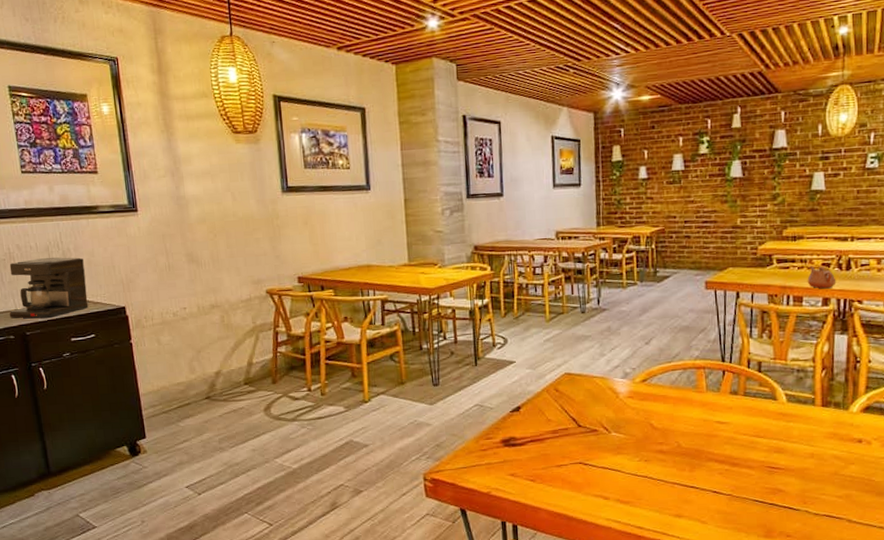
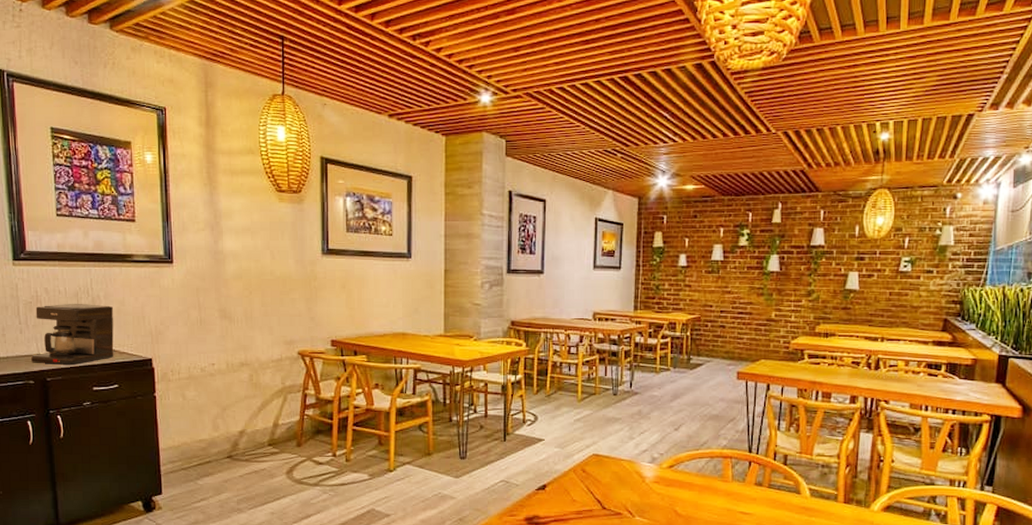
teapot: present [807,266,837,289] -> none [836,364,865,387]

